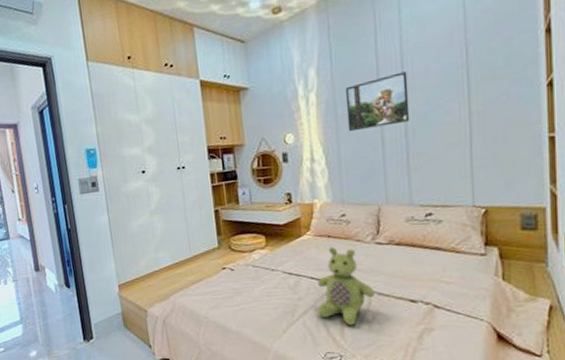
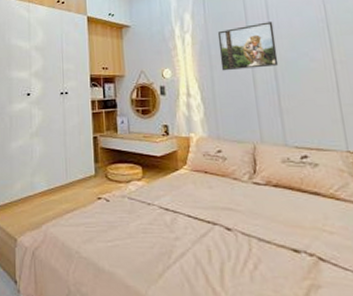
stuffed bear: present [317,246,376,326] -> none [195,183,256,275]

